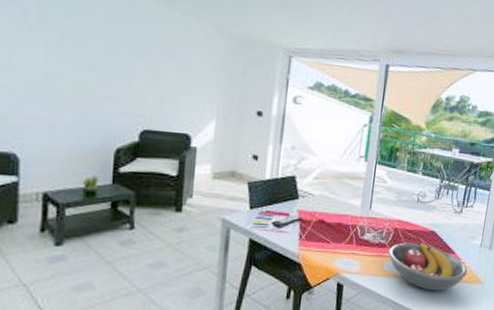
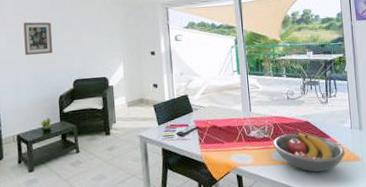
wall art: none [70,31,119,86] -> present [23,22,53,55]

